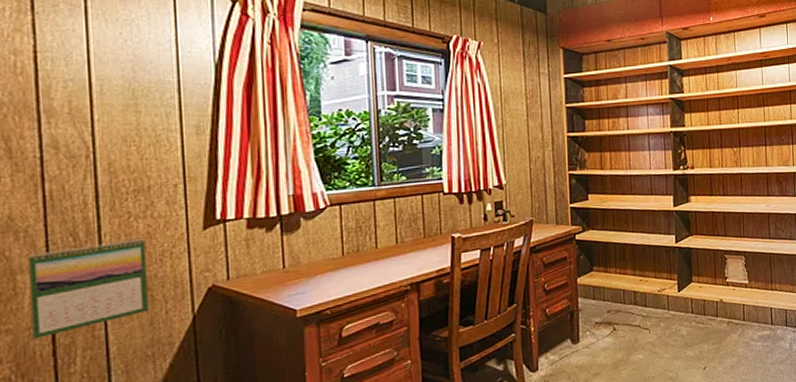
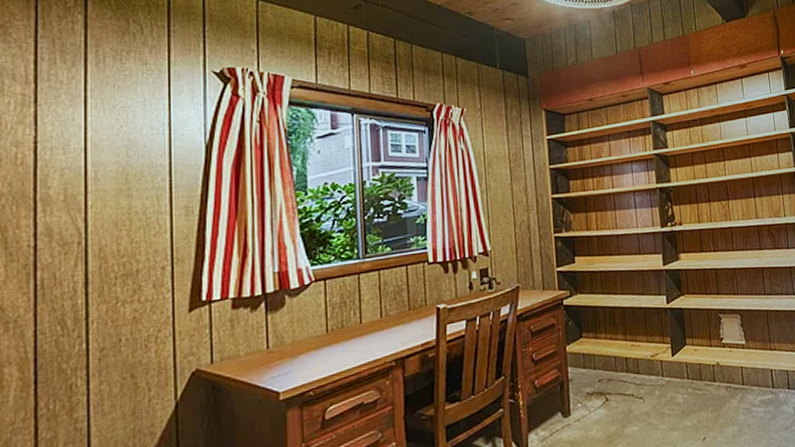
calendar: present [28,238,148,339] -> none [16,323,132,434]

